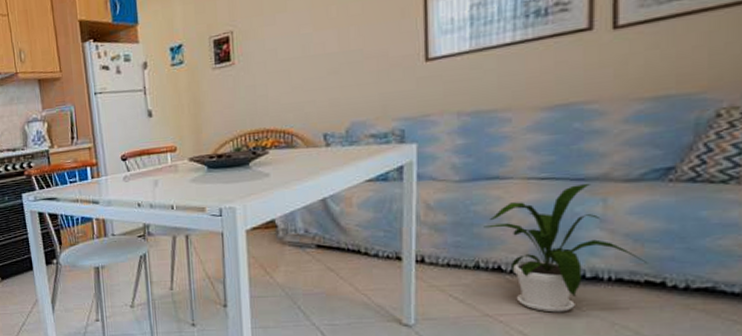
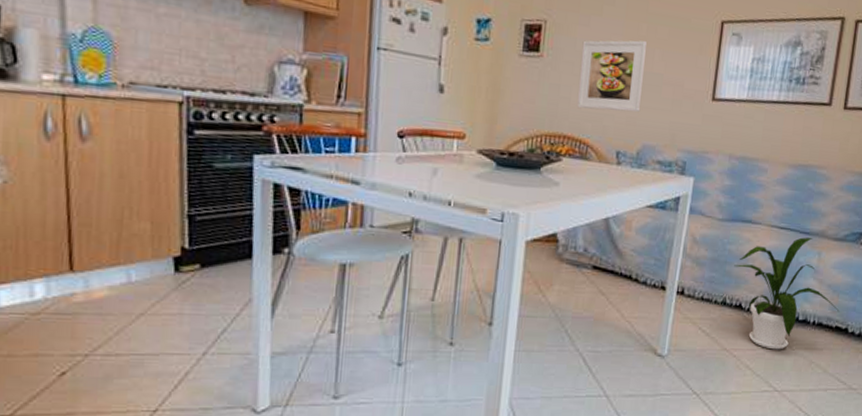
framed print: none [271,22,343,103] -> present [577,40,647,112]

